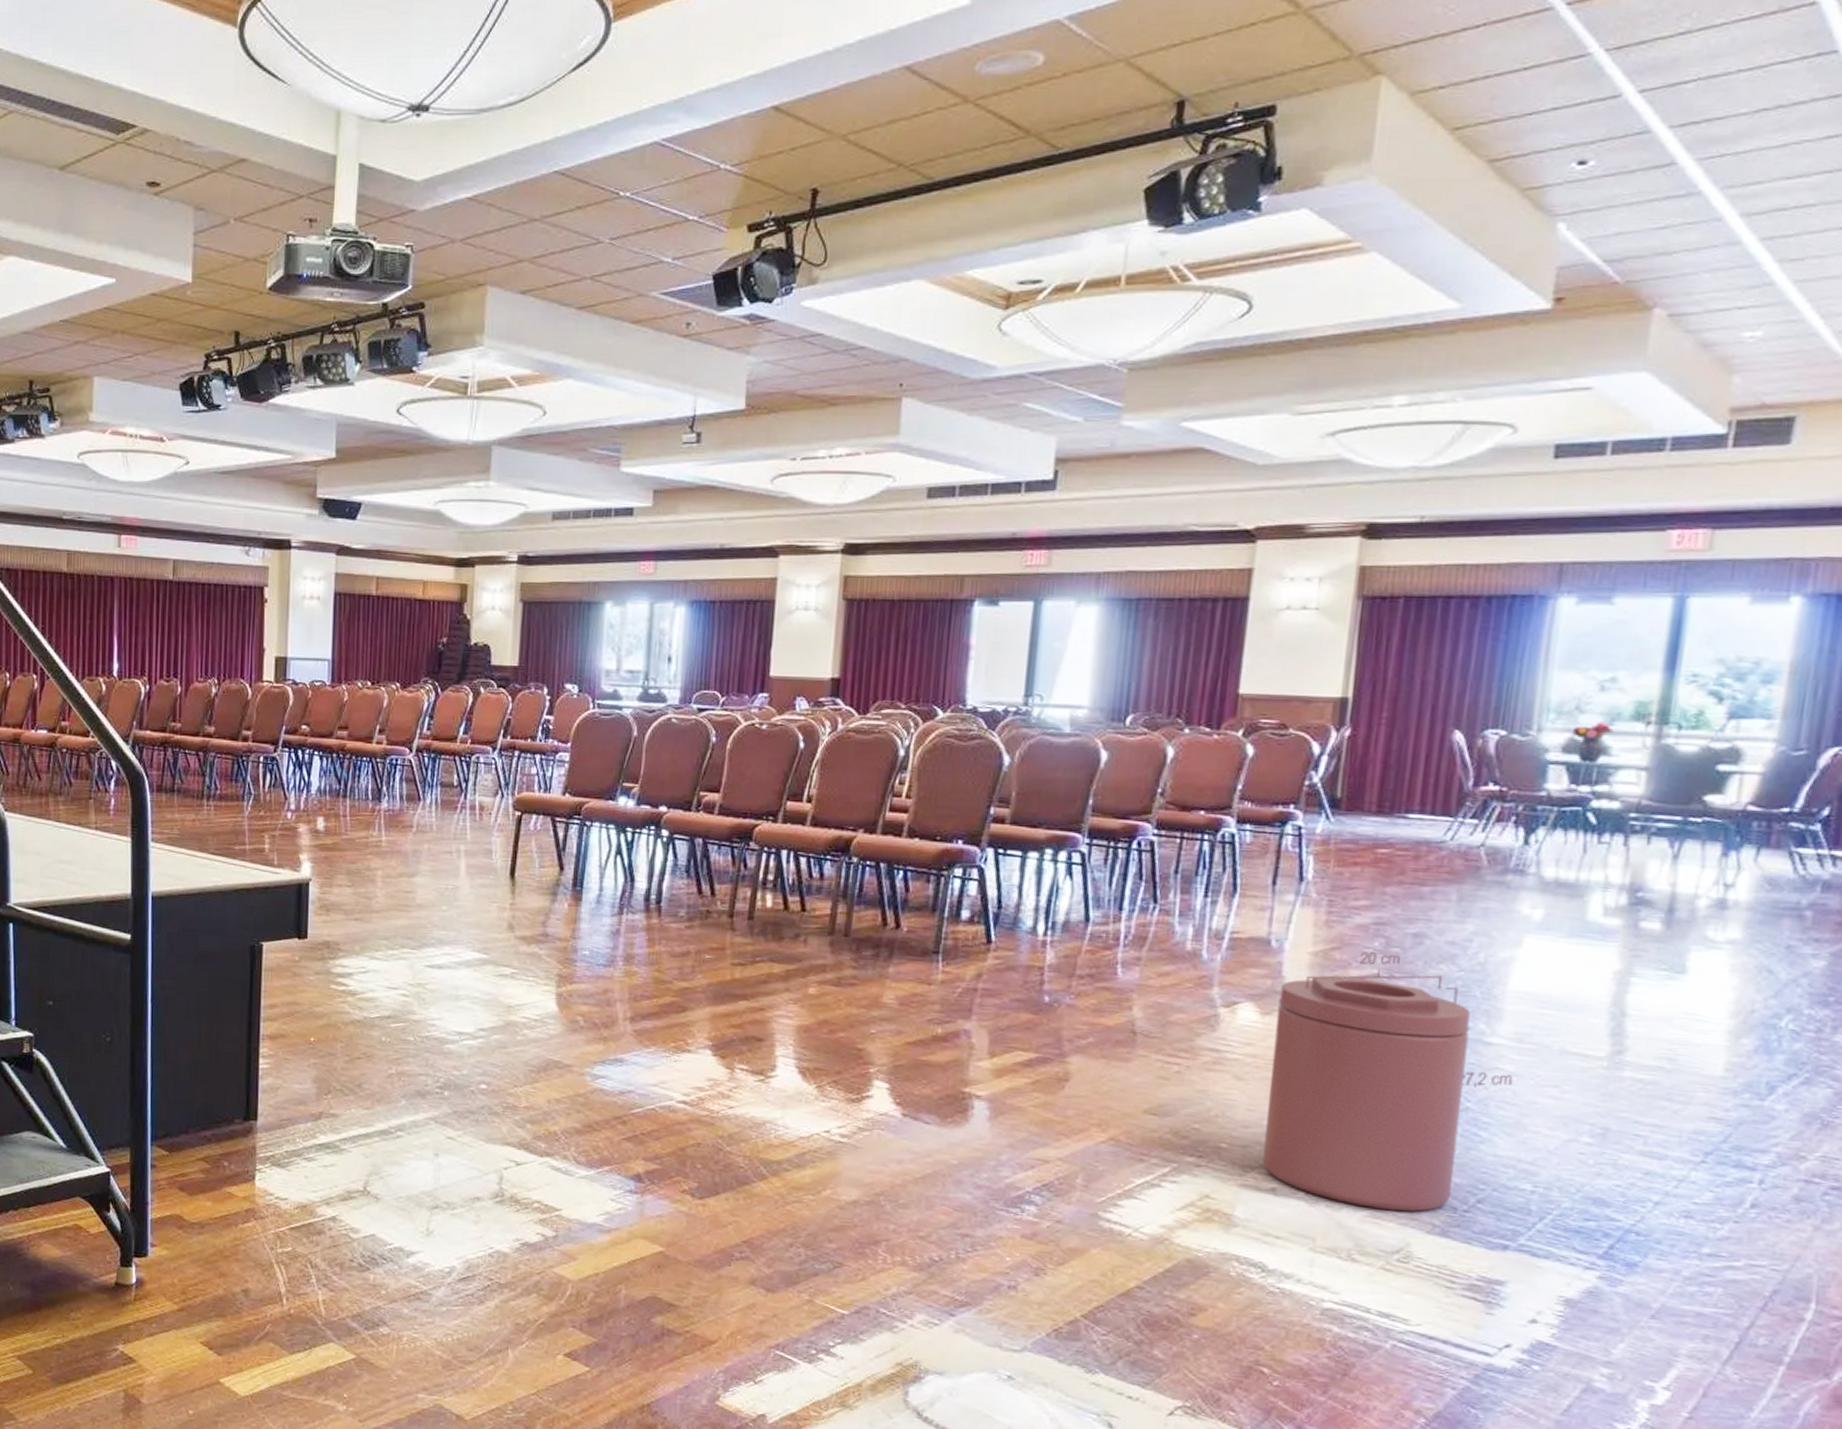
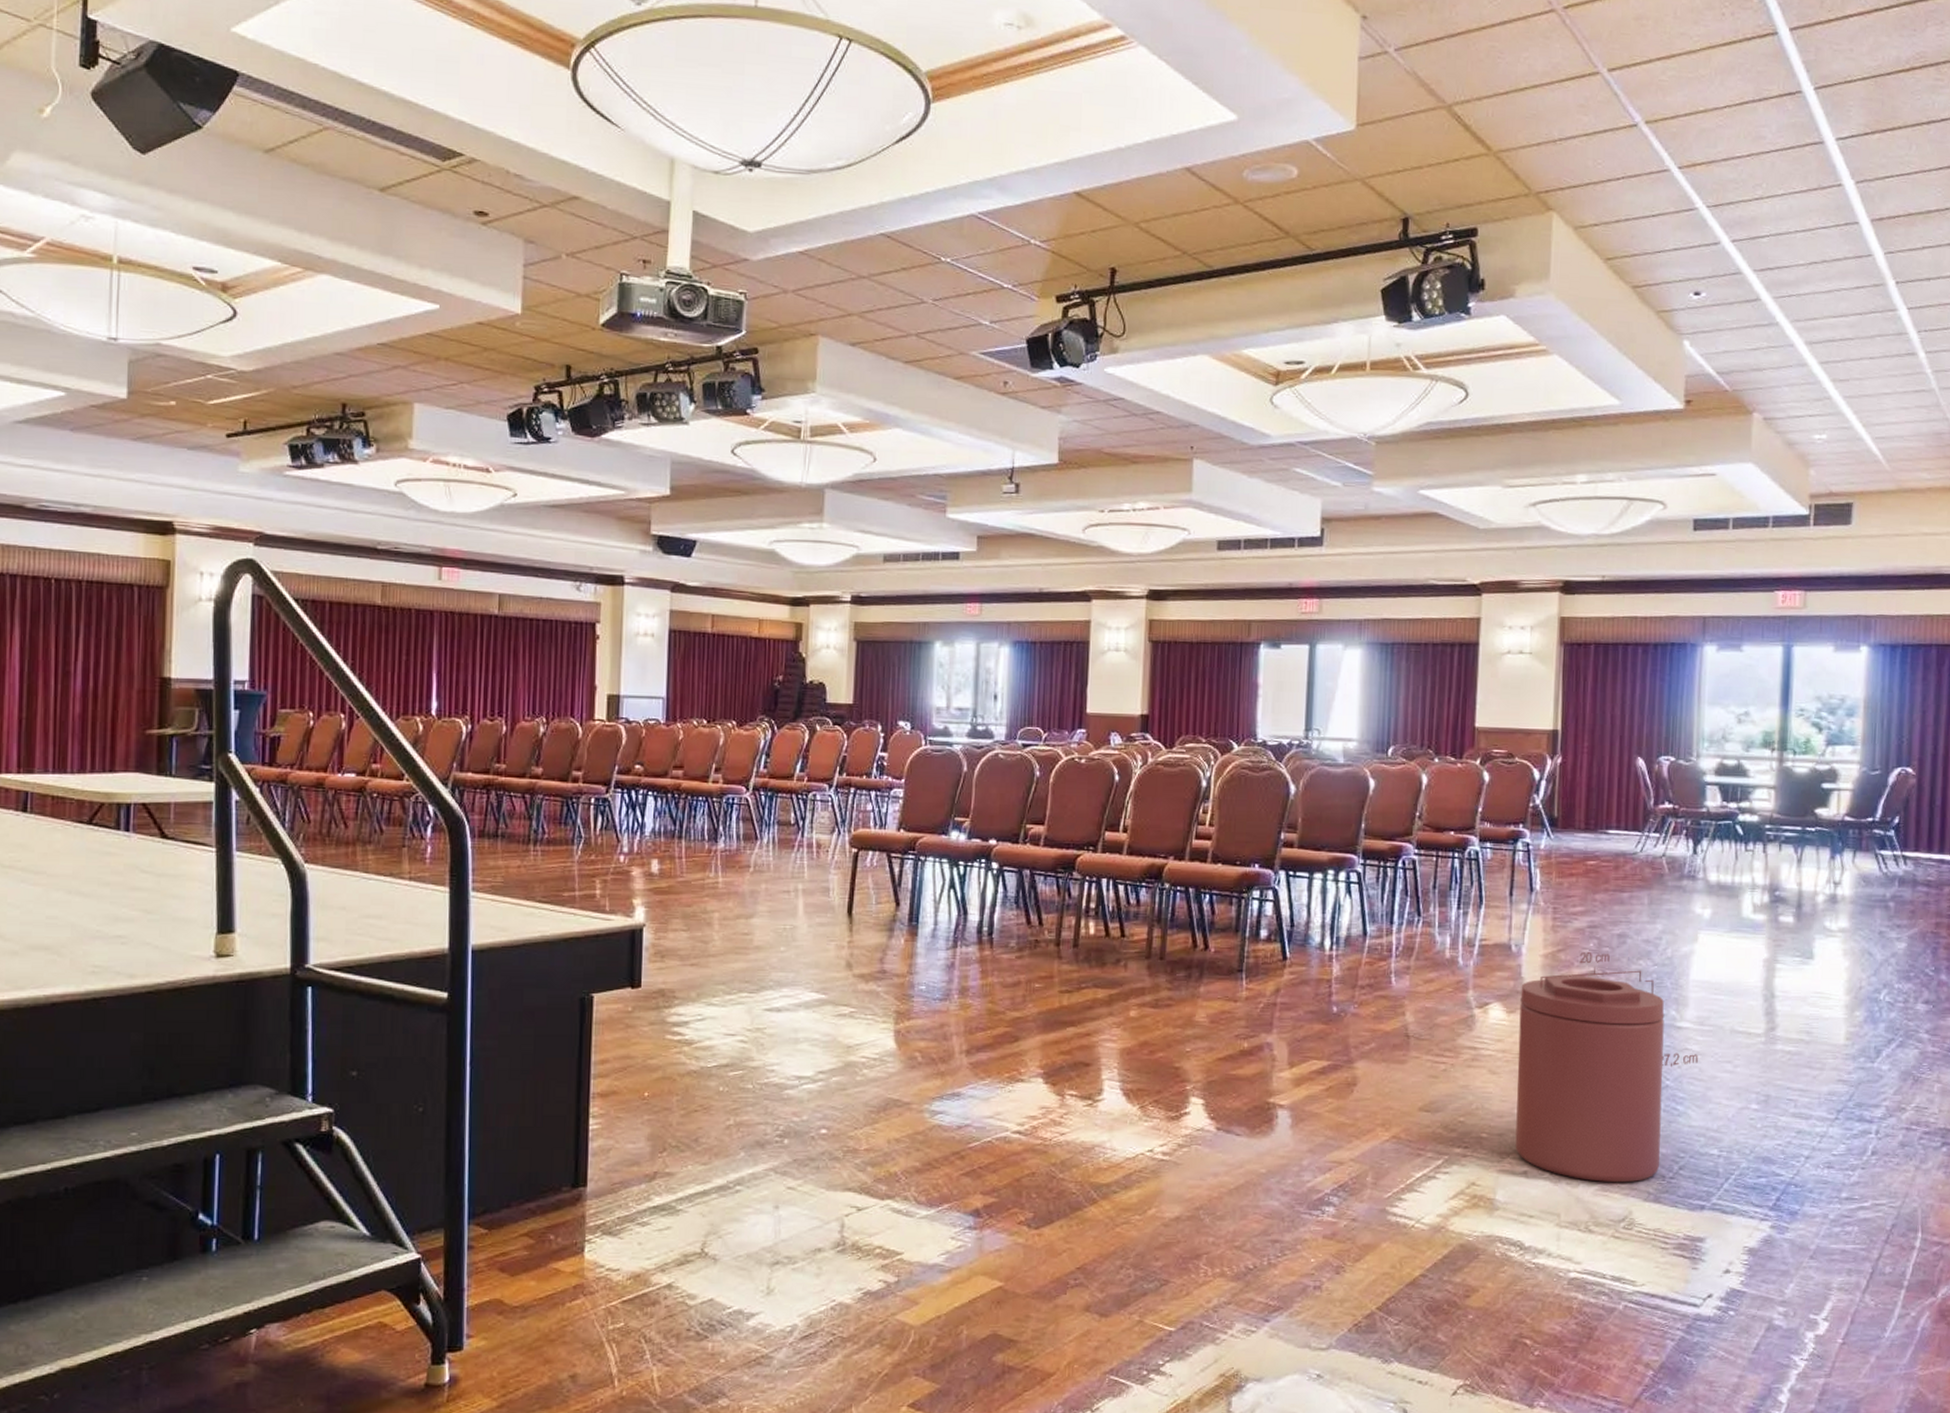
flower arrangement: present [1572,721,1614,763] -> none [1721,748,1750,784]

